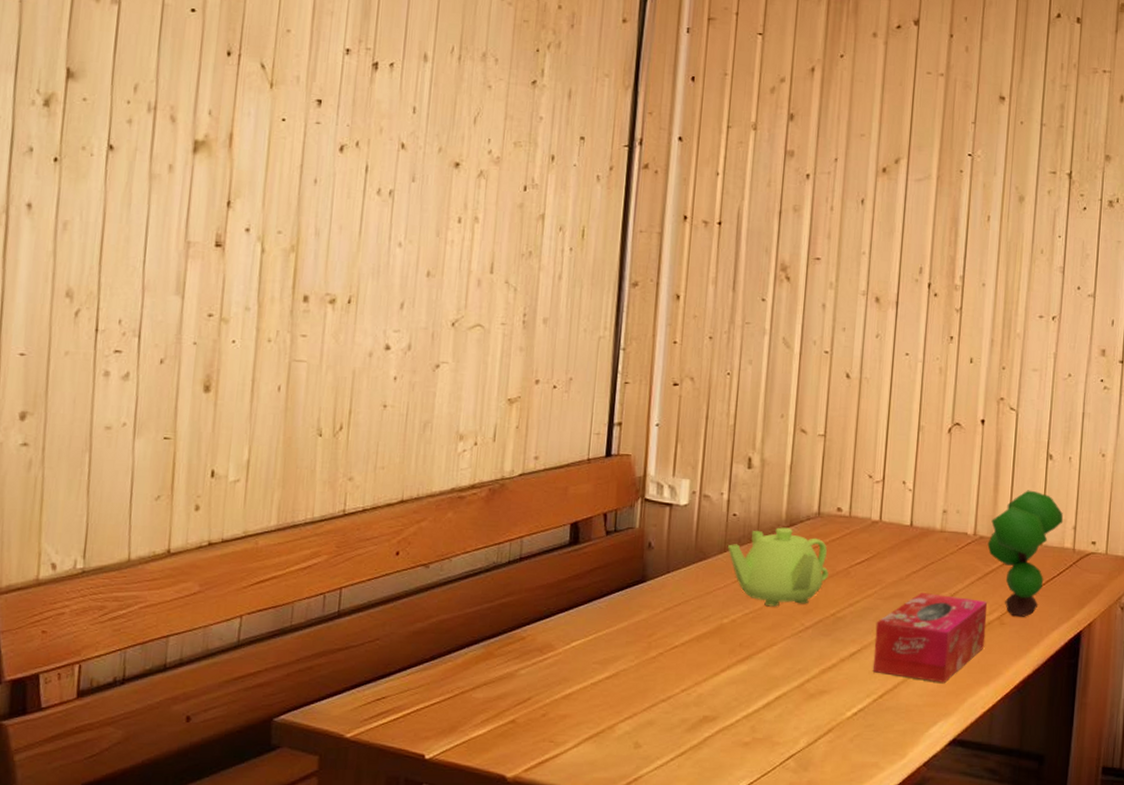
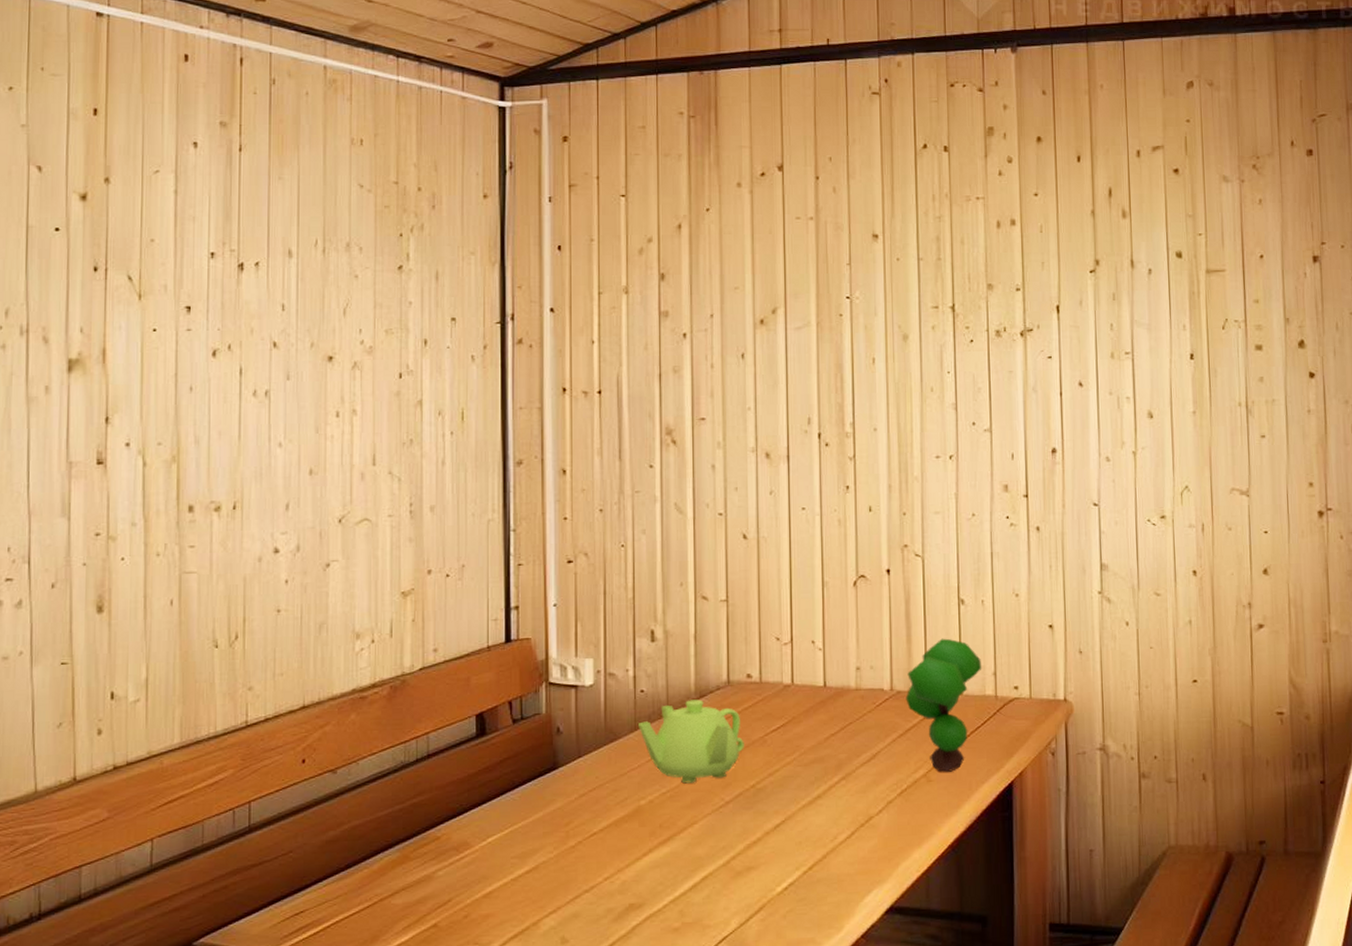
tissue box: present [872,593,988,683] -> none [798,755,913,848]

